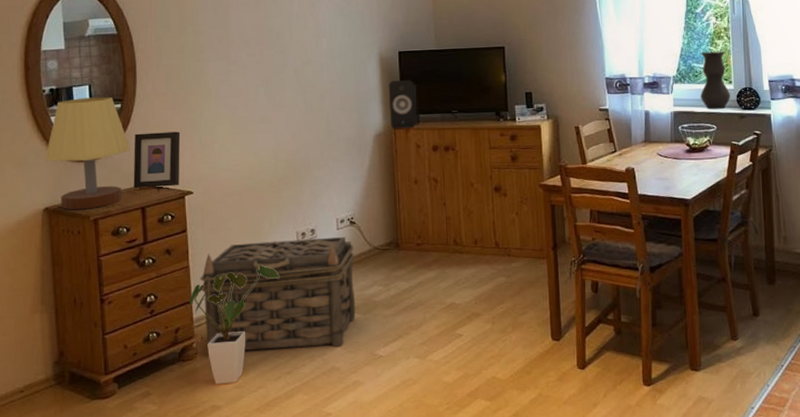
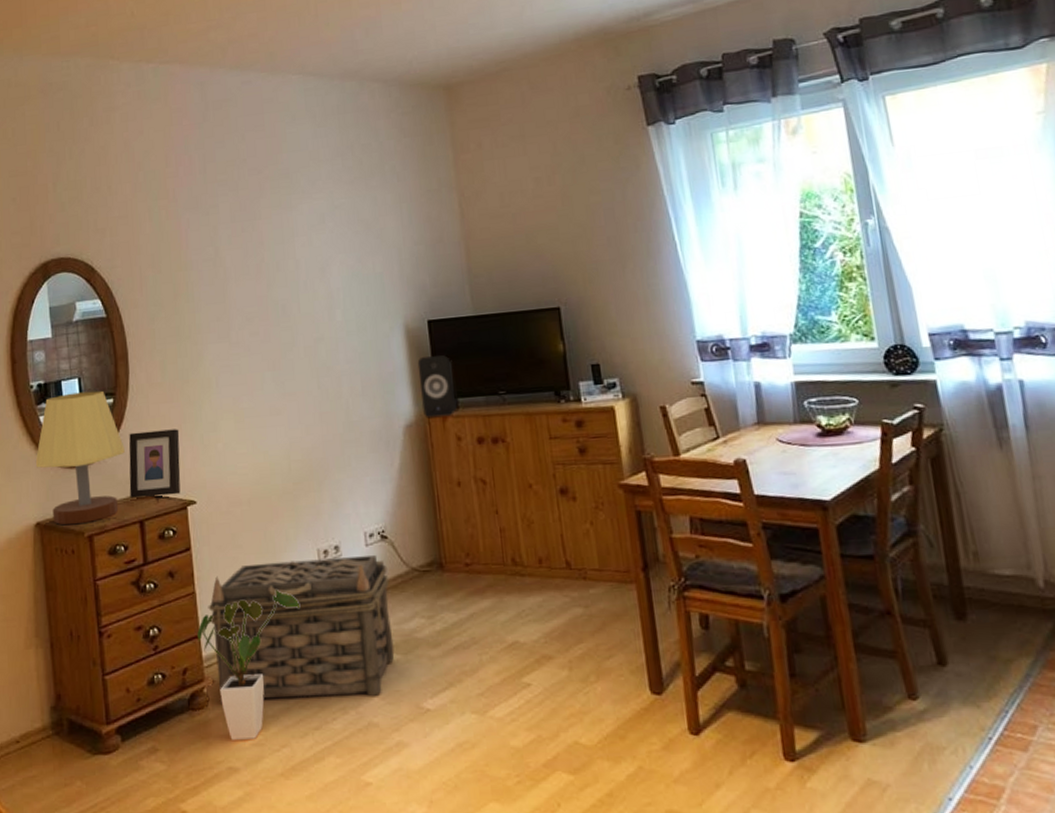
vase: present [700,51,730,110] -> none [825,296,875,378]

